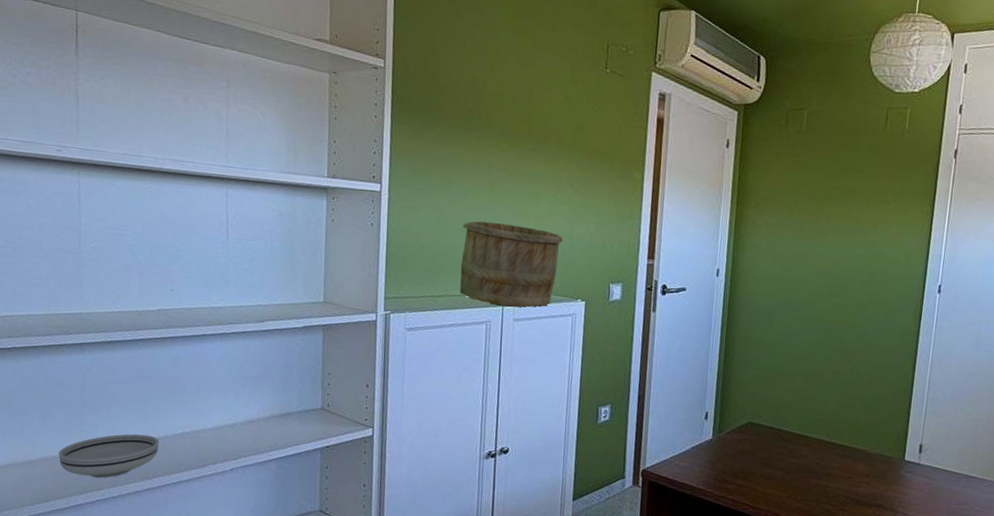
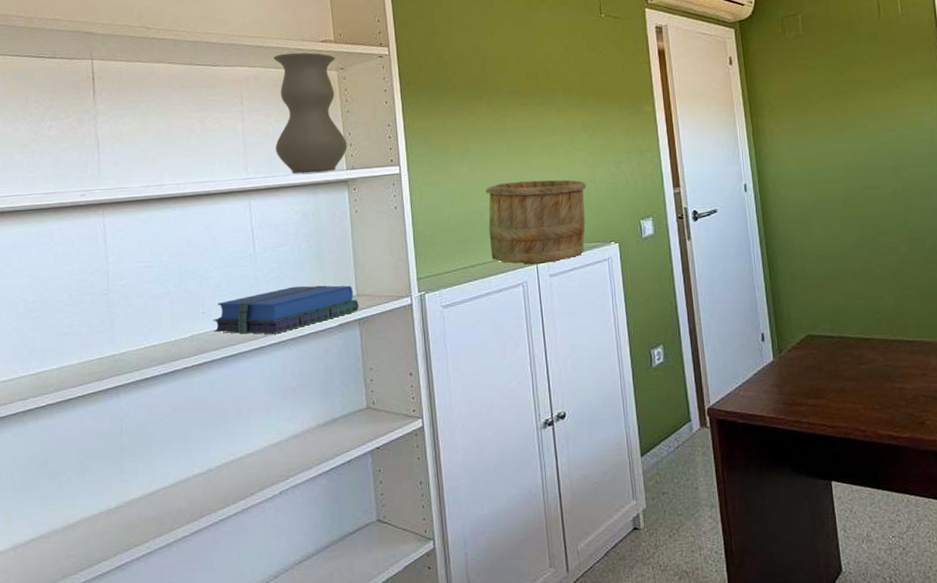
bowl: present [59,434,159,478] -> none [100,472,203,531]
books: none [180,281,325,324] -> present [213,285,359,335]
vase: none [258,44,331,176] -> present [273,52,348,174]

